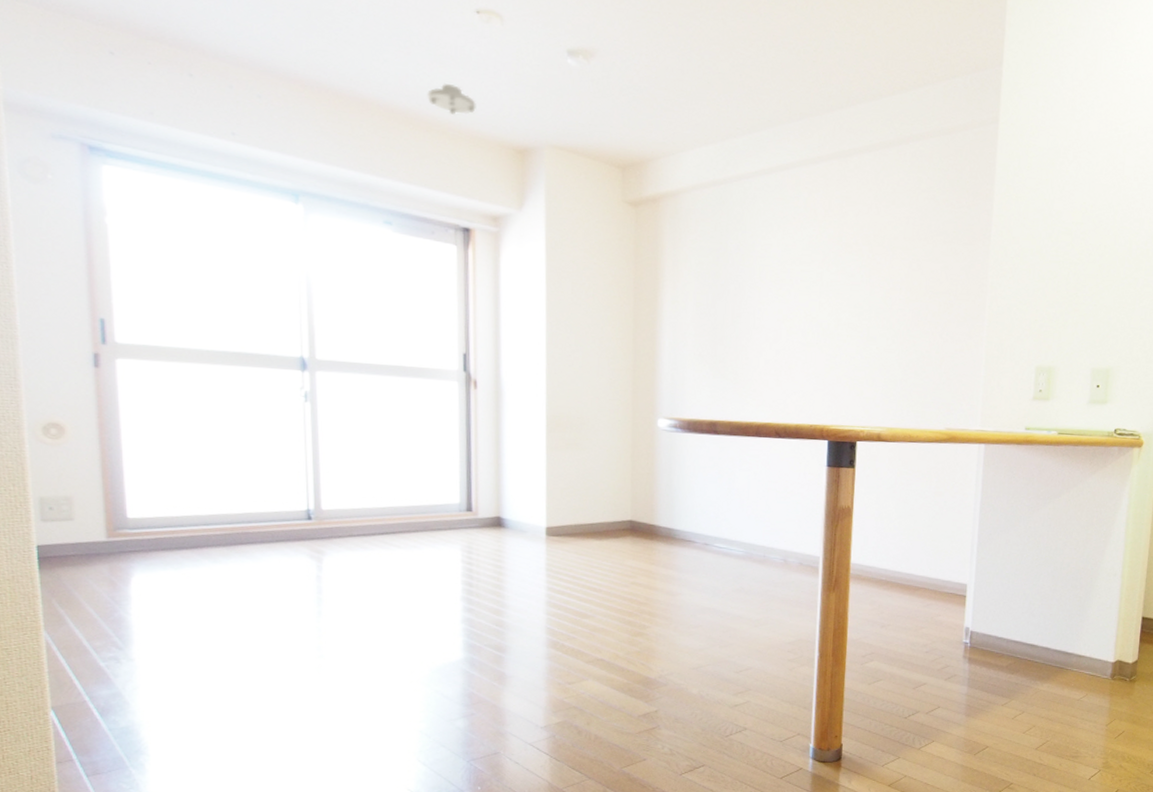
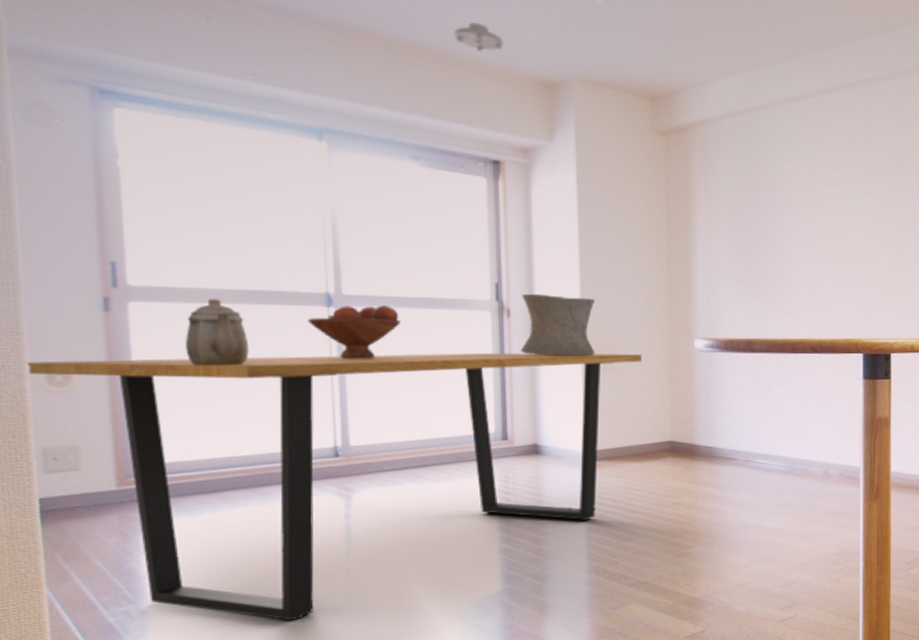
dining table: none [23,413,606,676] -> present [25,352,643,621]
teapot: none [169,359,228,426] -> present [186,299,249,366]
fruit bowl: none [282,370,371,425] -> present [307,305,401,360]
vase: none [486,365,560,431] -> present [520,293,595,357]

